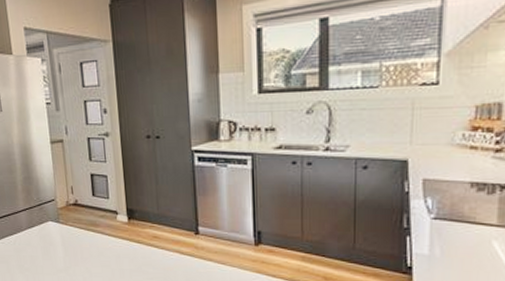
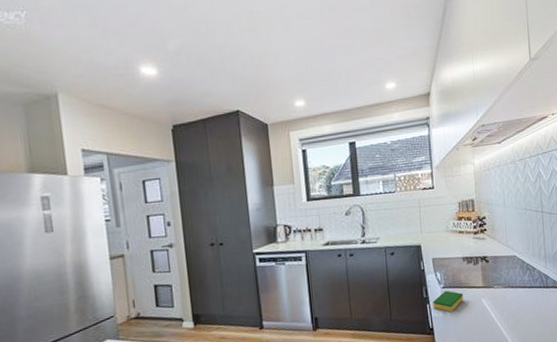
dish sponge: none [416,223,464,251] -> present [433,290,464,312]

